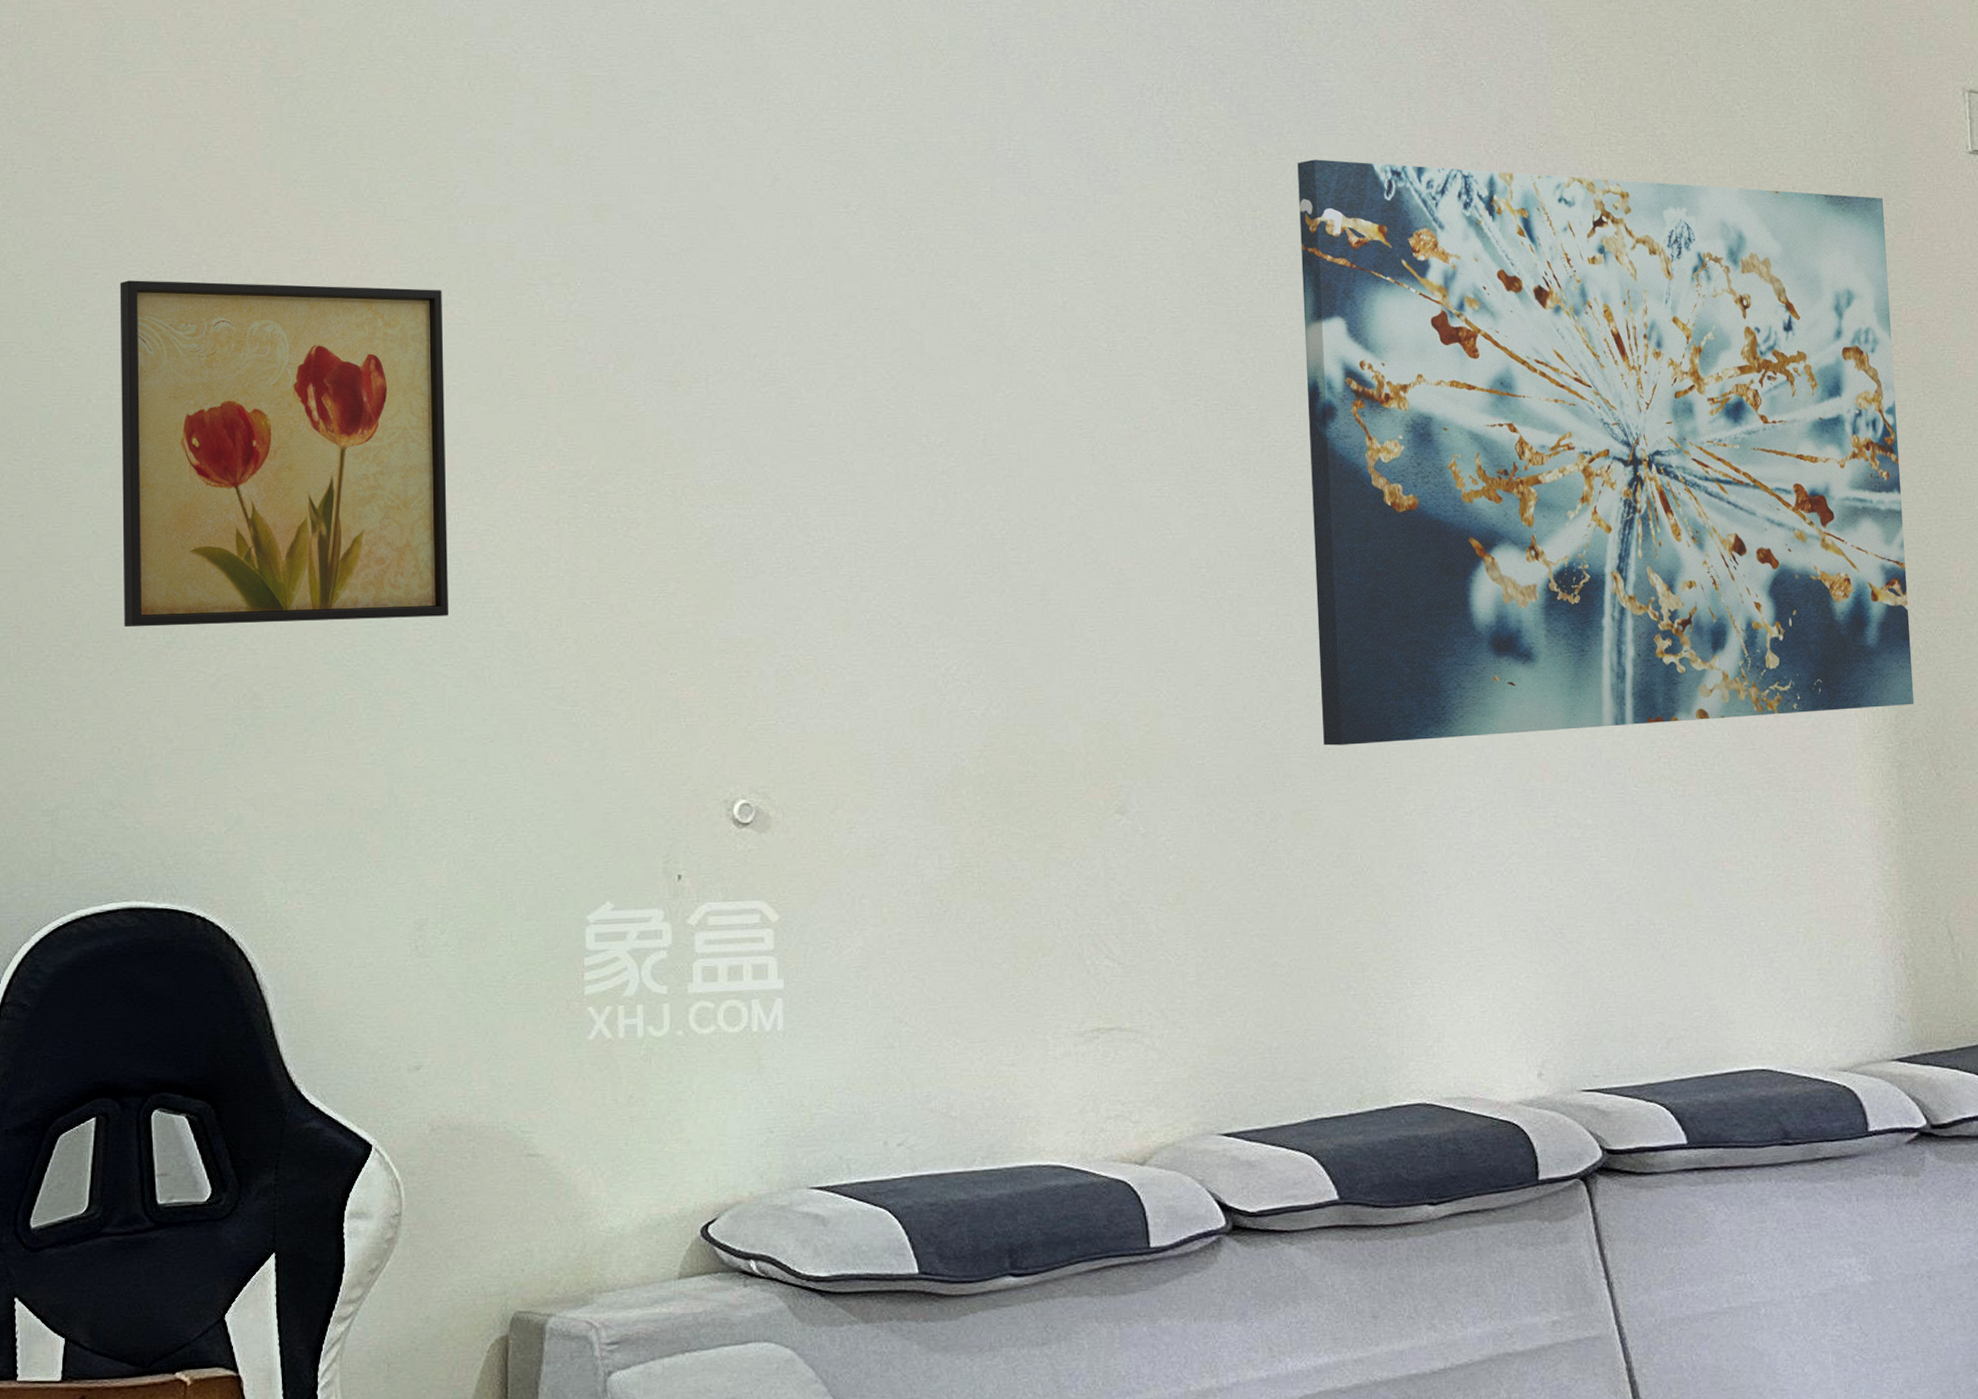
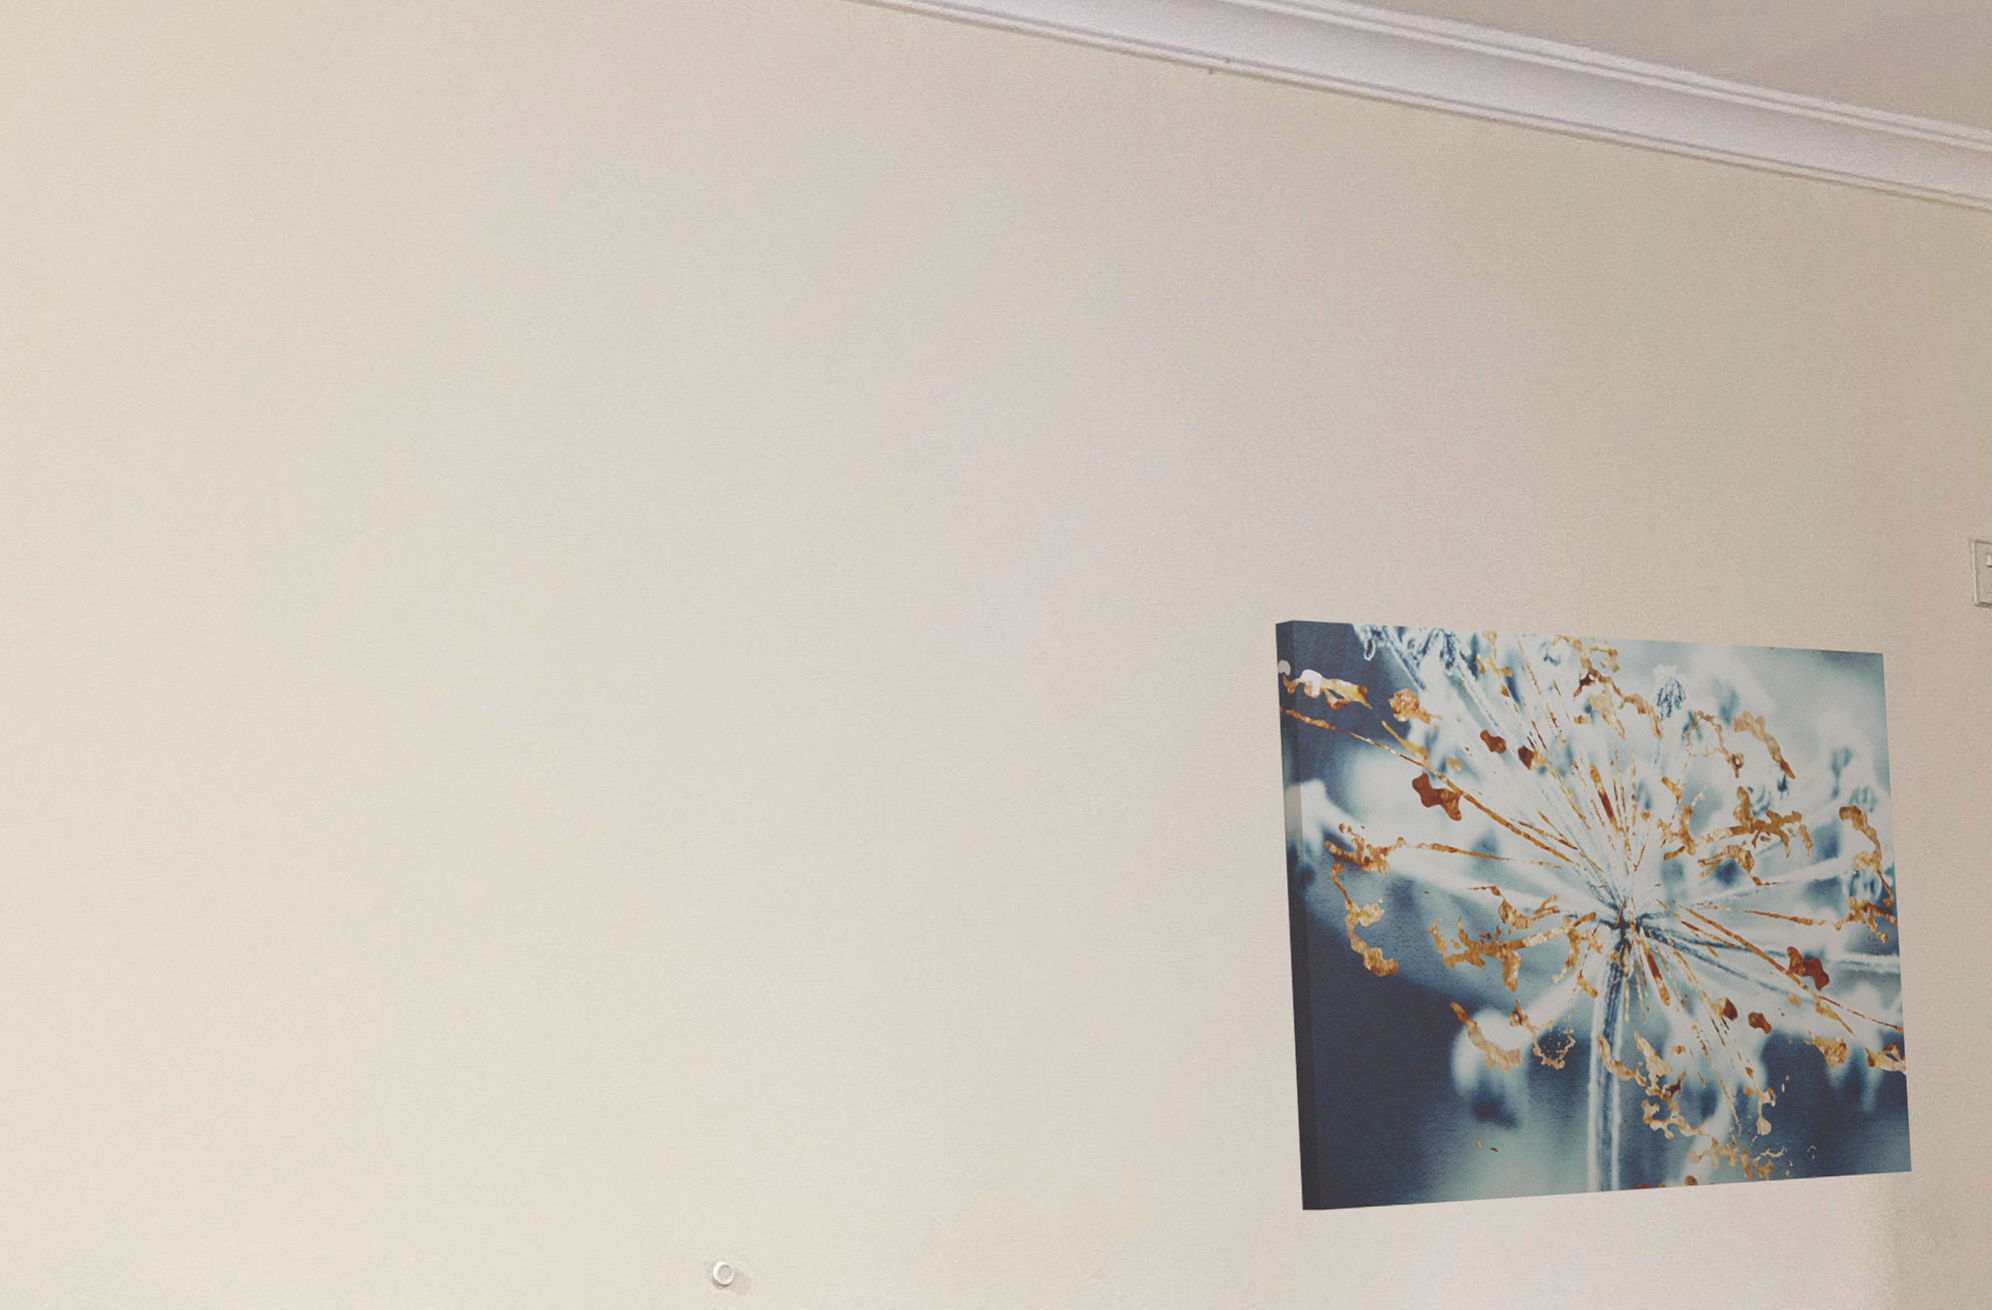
wall art: present [120,280,448,628] -> none [111,752,433,1091]

